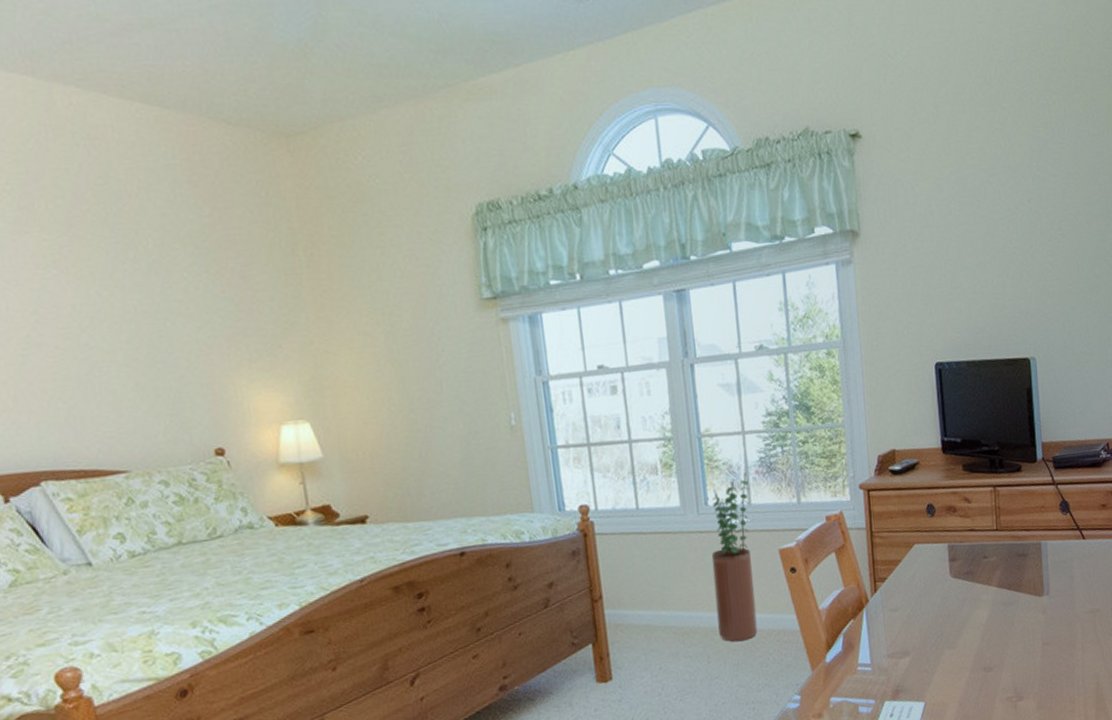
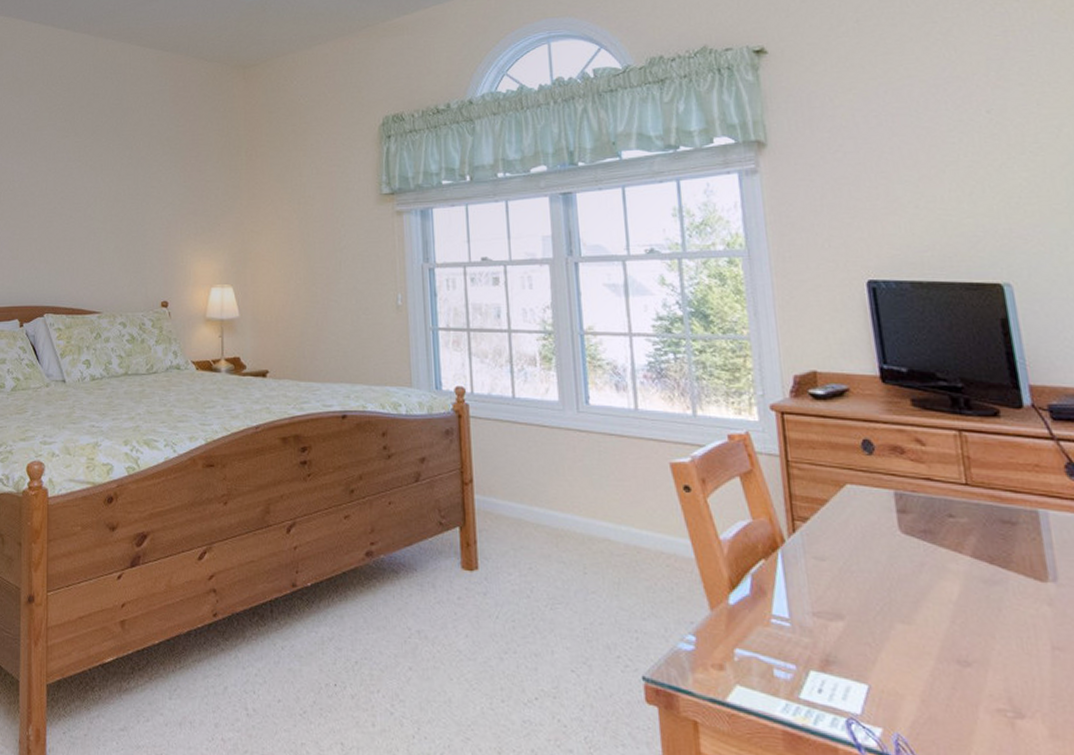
vase: present [711,473,758,643] -> none [591,376,643,558]

